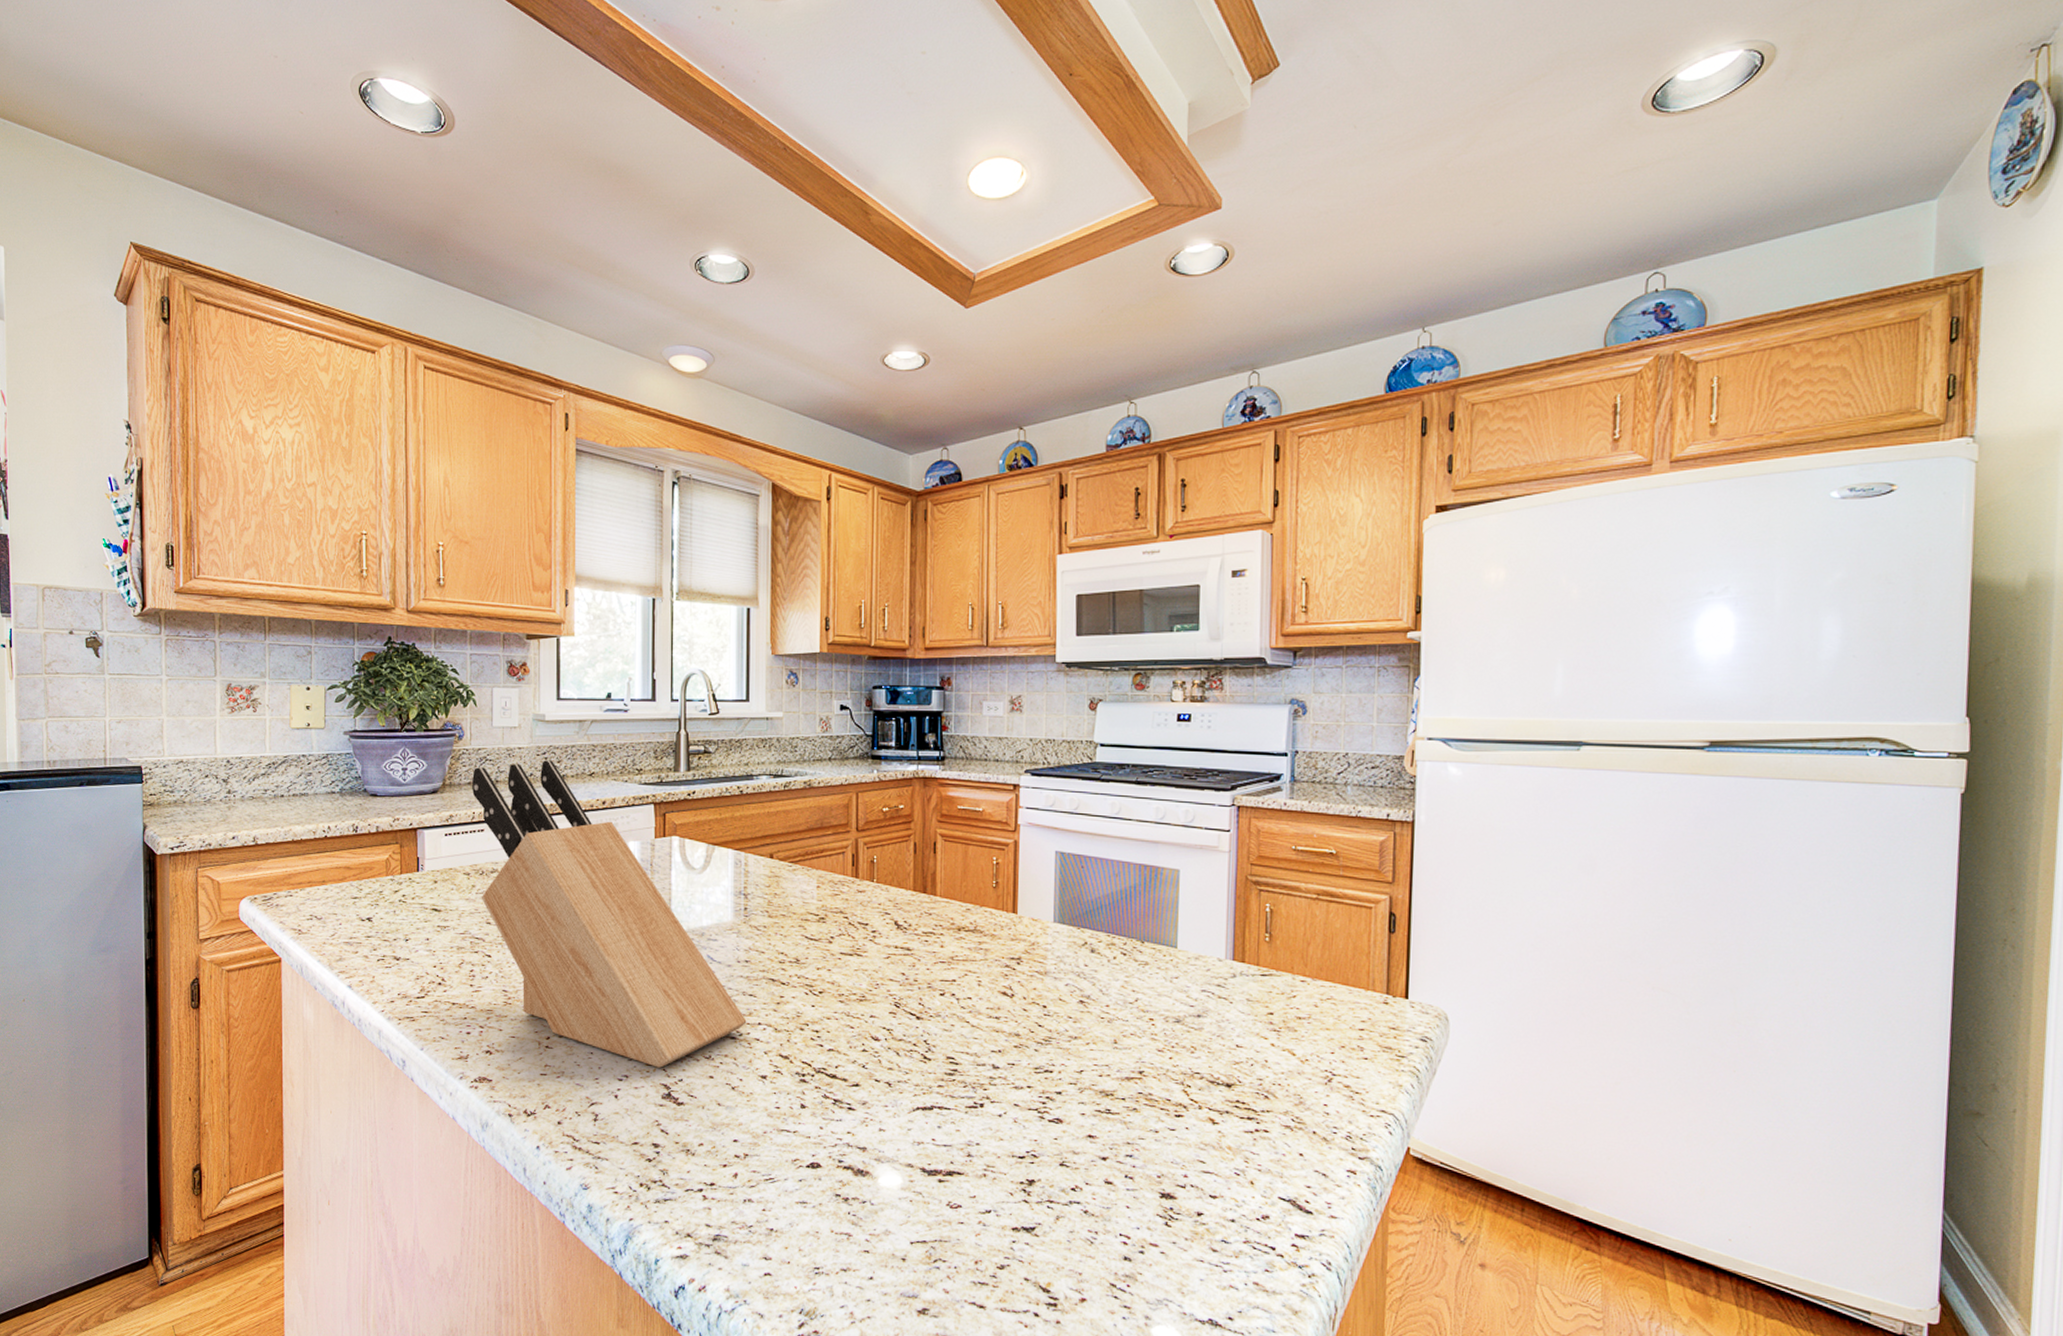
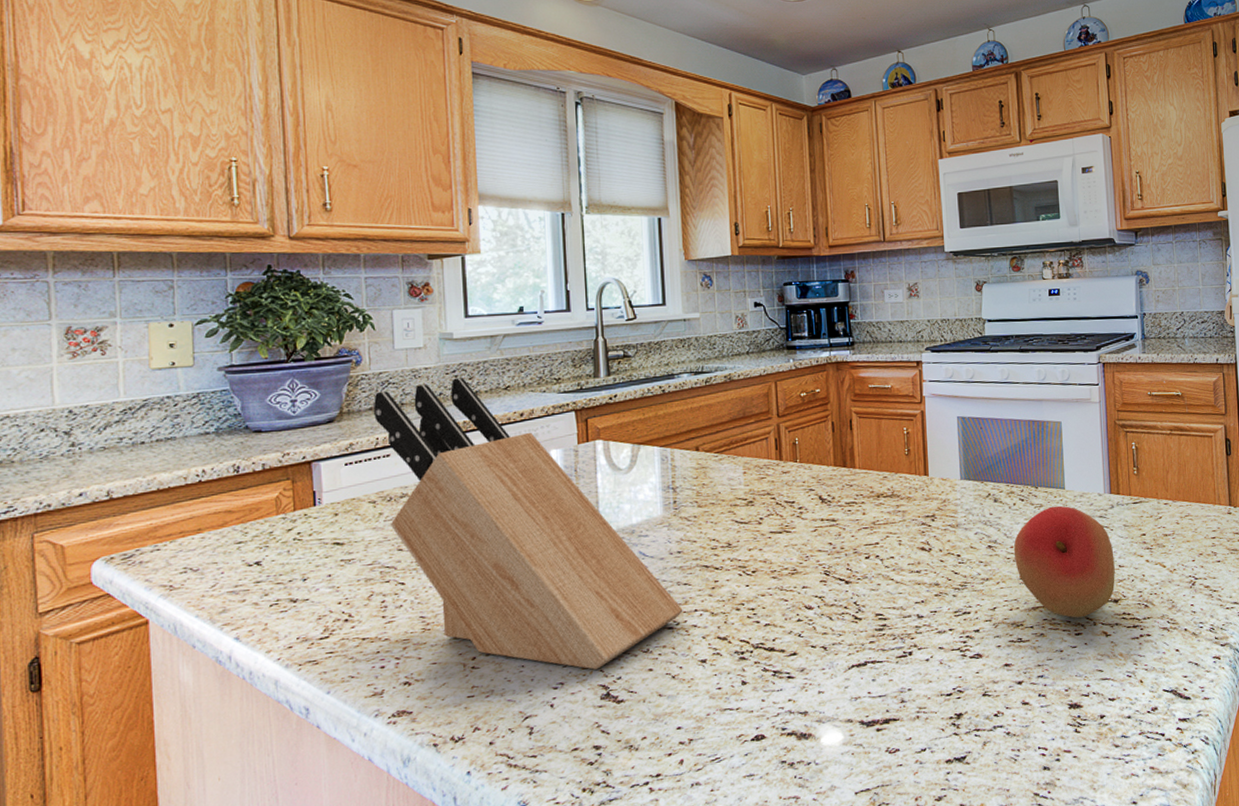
fruit: none [1109,966,1231,1098] -> present [1013,505,1115,618]

